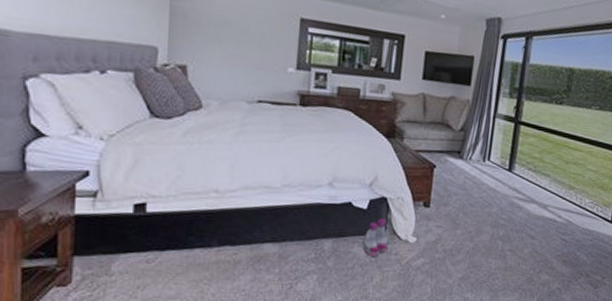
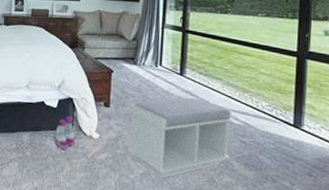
bench: none [447,195,557,281] -> present [127,97,232,178]

